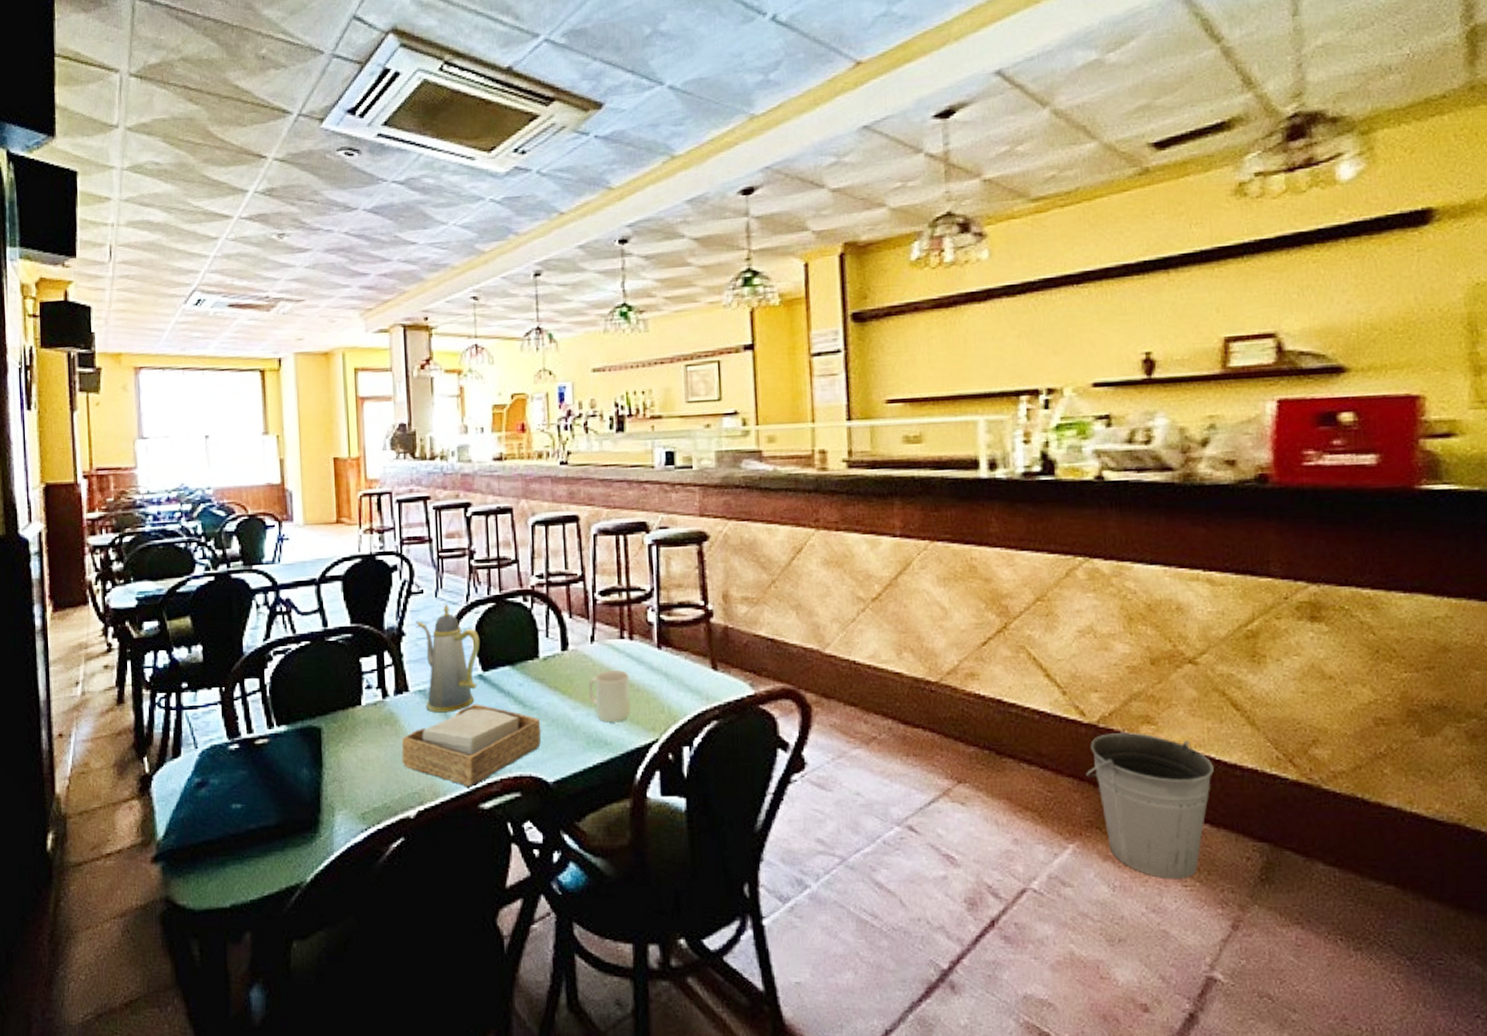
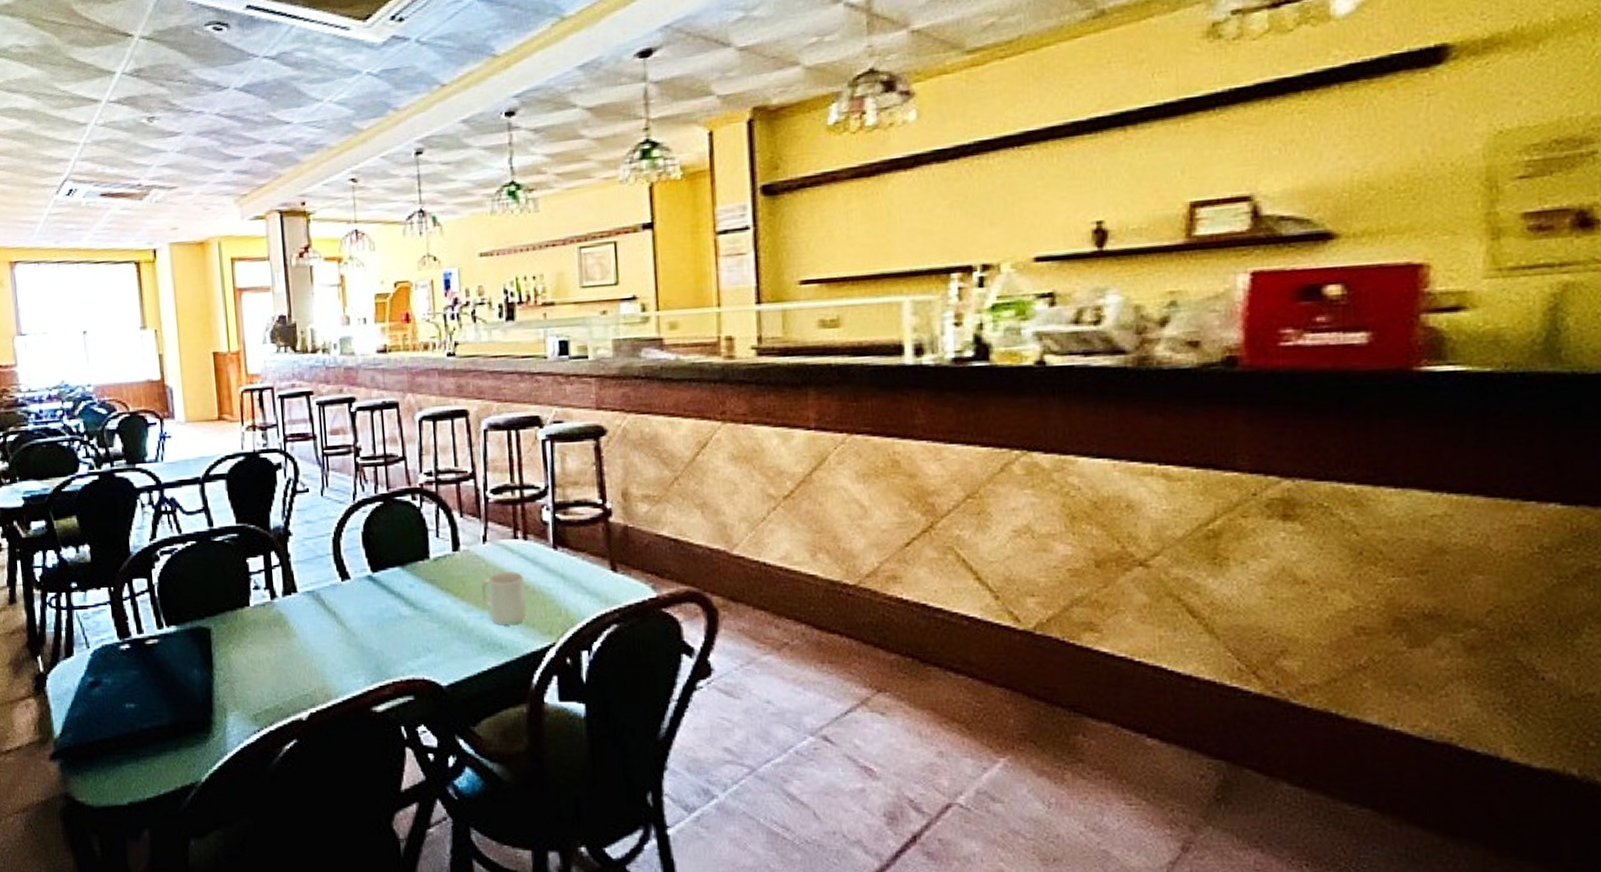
napkin holder: present [401,704,542,787] -> none [292,605,434,690]
coffee pot: present [415,604,480,713] -> none [302,503,369,614]
bucket: present [1086,733,1214,878] -> none [1020,641,1165,796]

